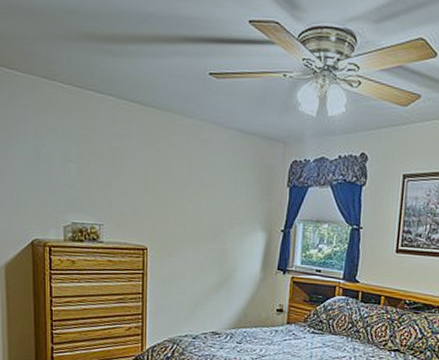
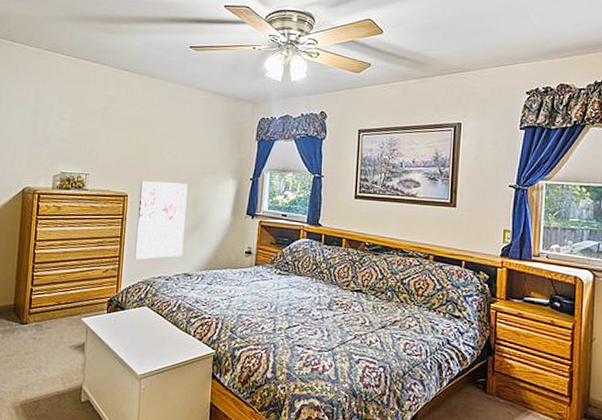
wall art: none [158,232,213,318] -> present [134,181,188,260]

